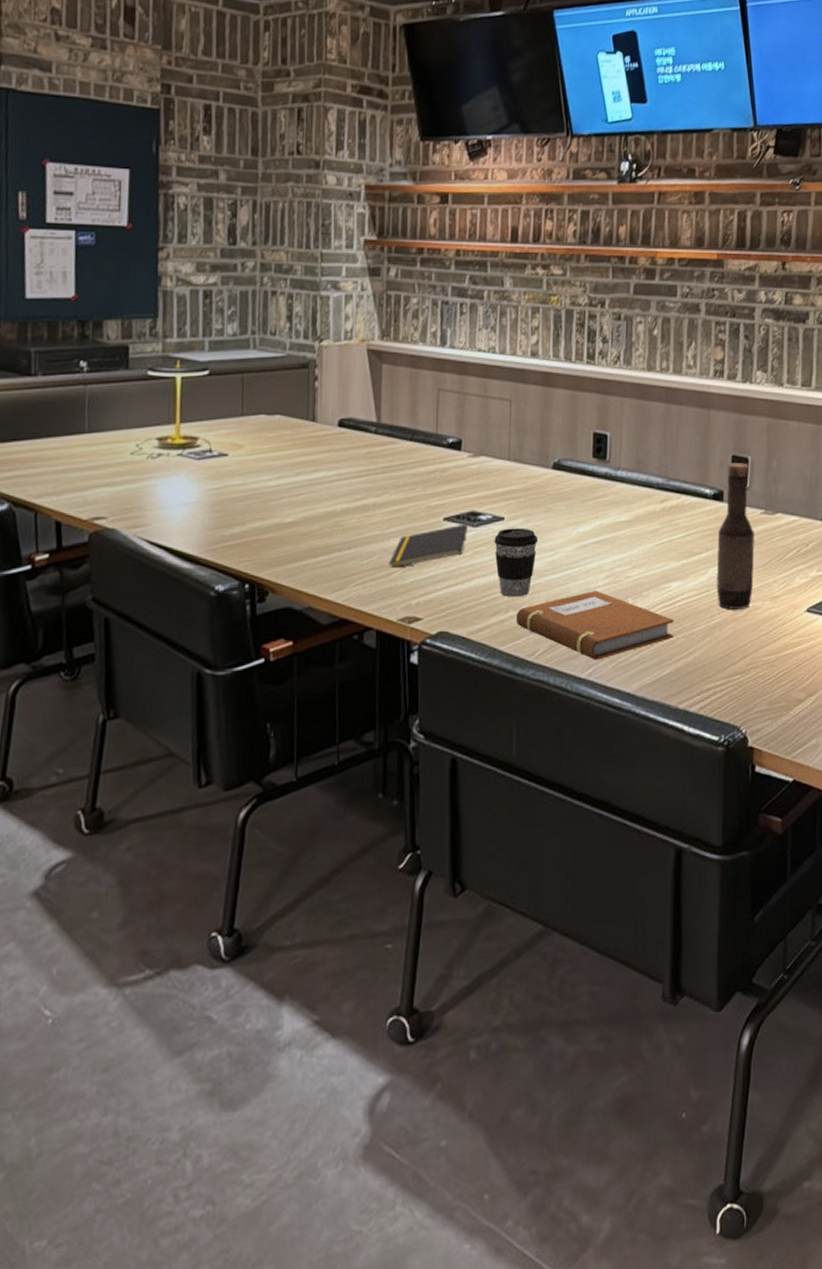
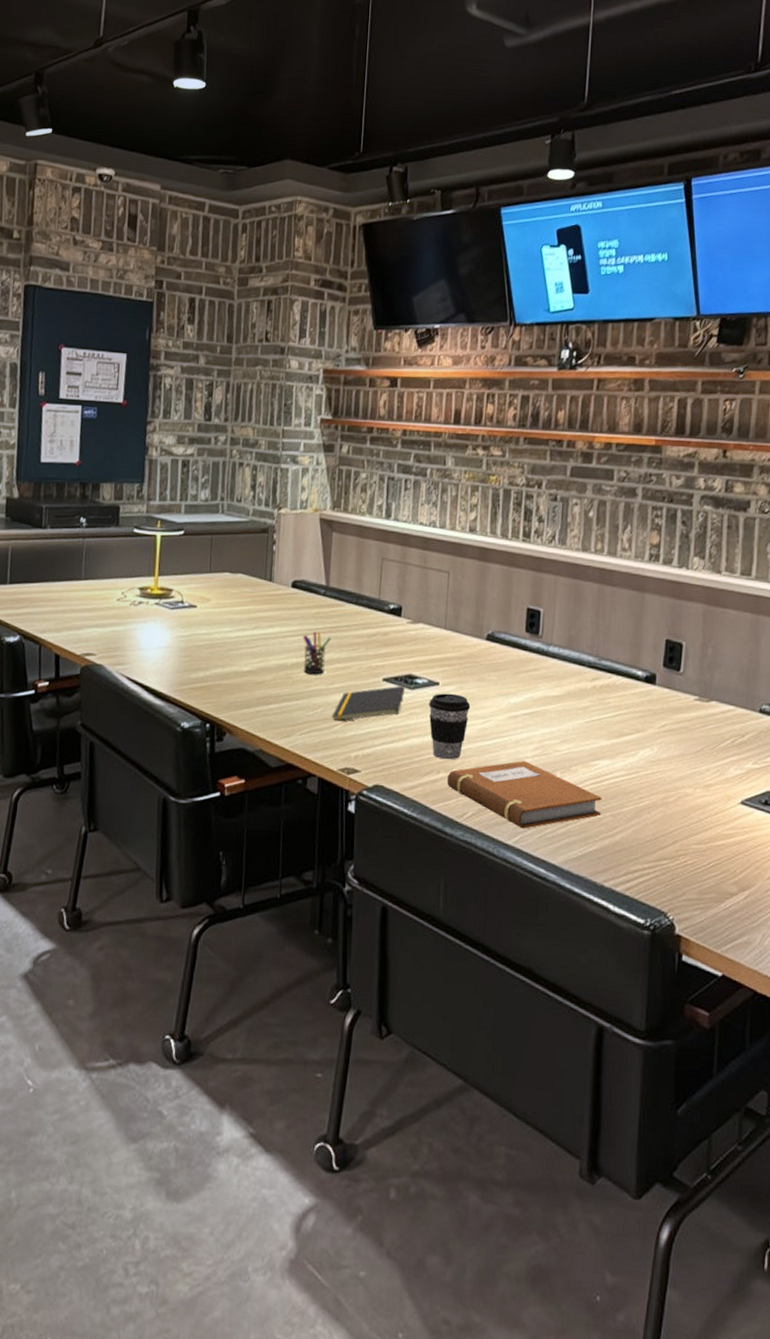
pen holder: none [353,472,385,520] -> present [303,631,331,675]
bottle: present [716,463,755,610] -> none [646,647,687,794]

